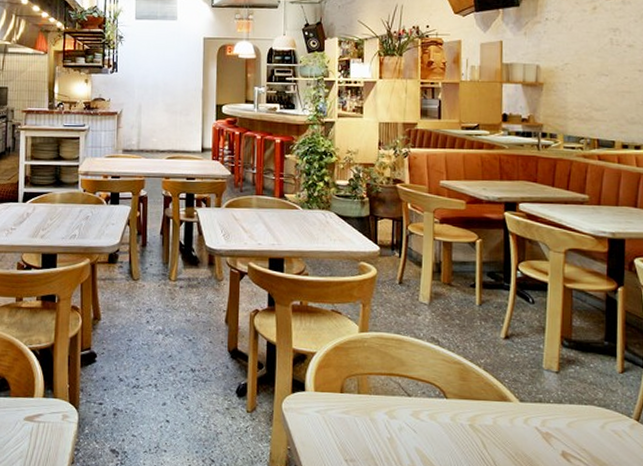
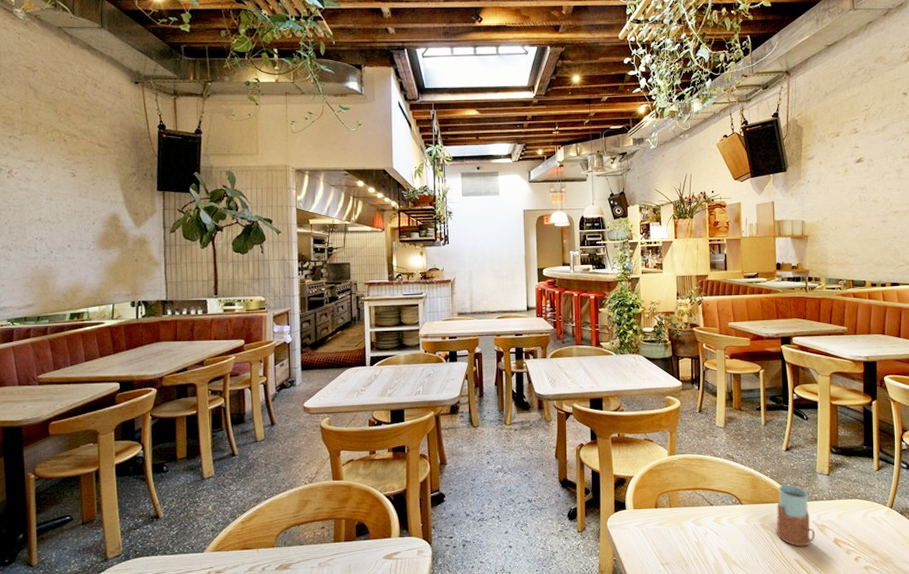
drinking glass: none [488,379,539,457] -> present [776,484,816,547]

